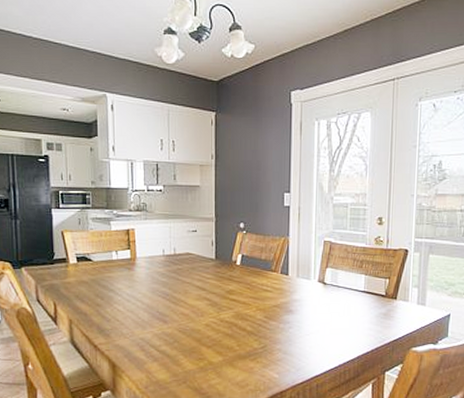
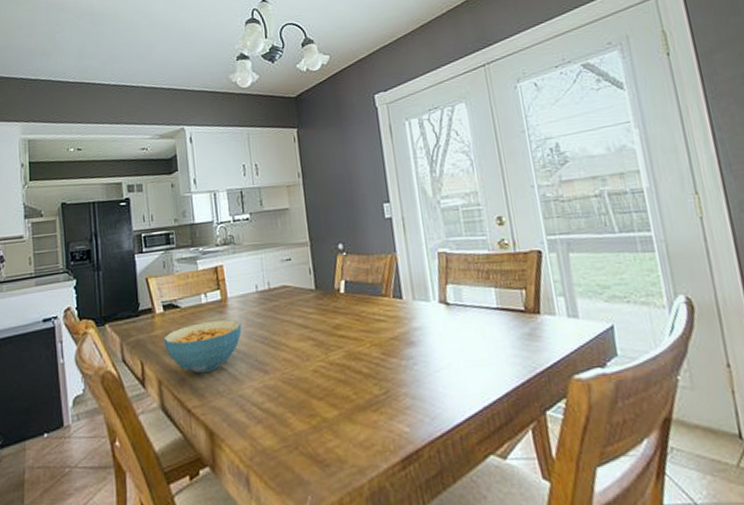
cereal bowl: none [76,276,147,318] -> present [163,320,242,374]

